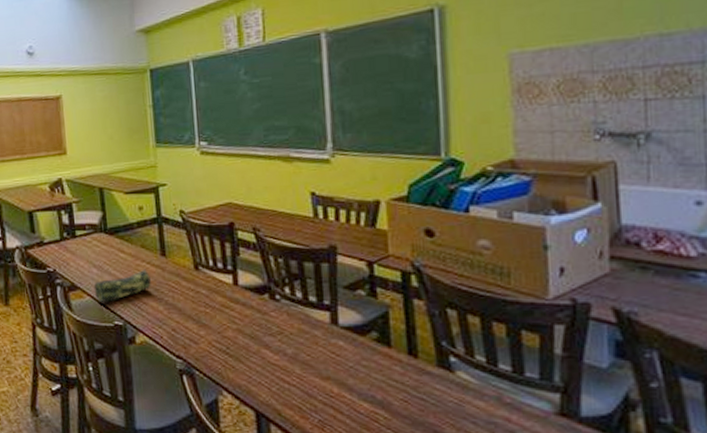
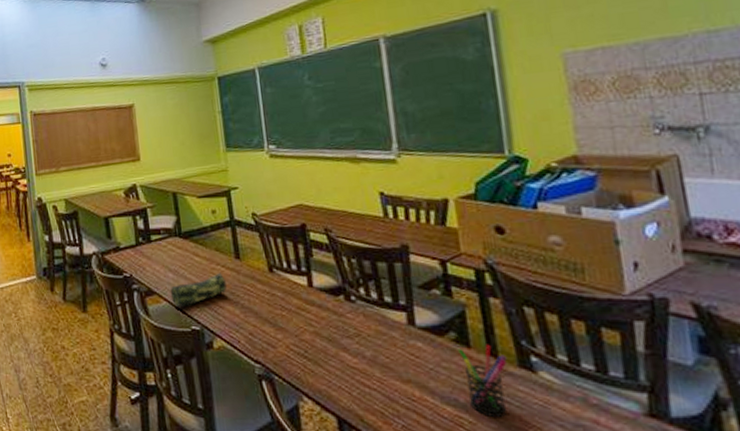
pen holder: none [379,344,427,415] -> present [458,344,508,418]

